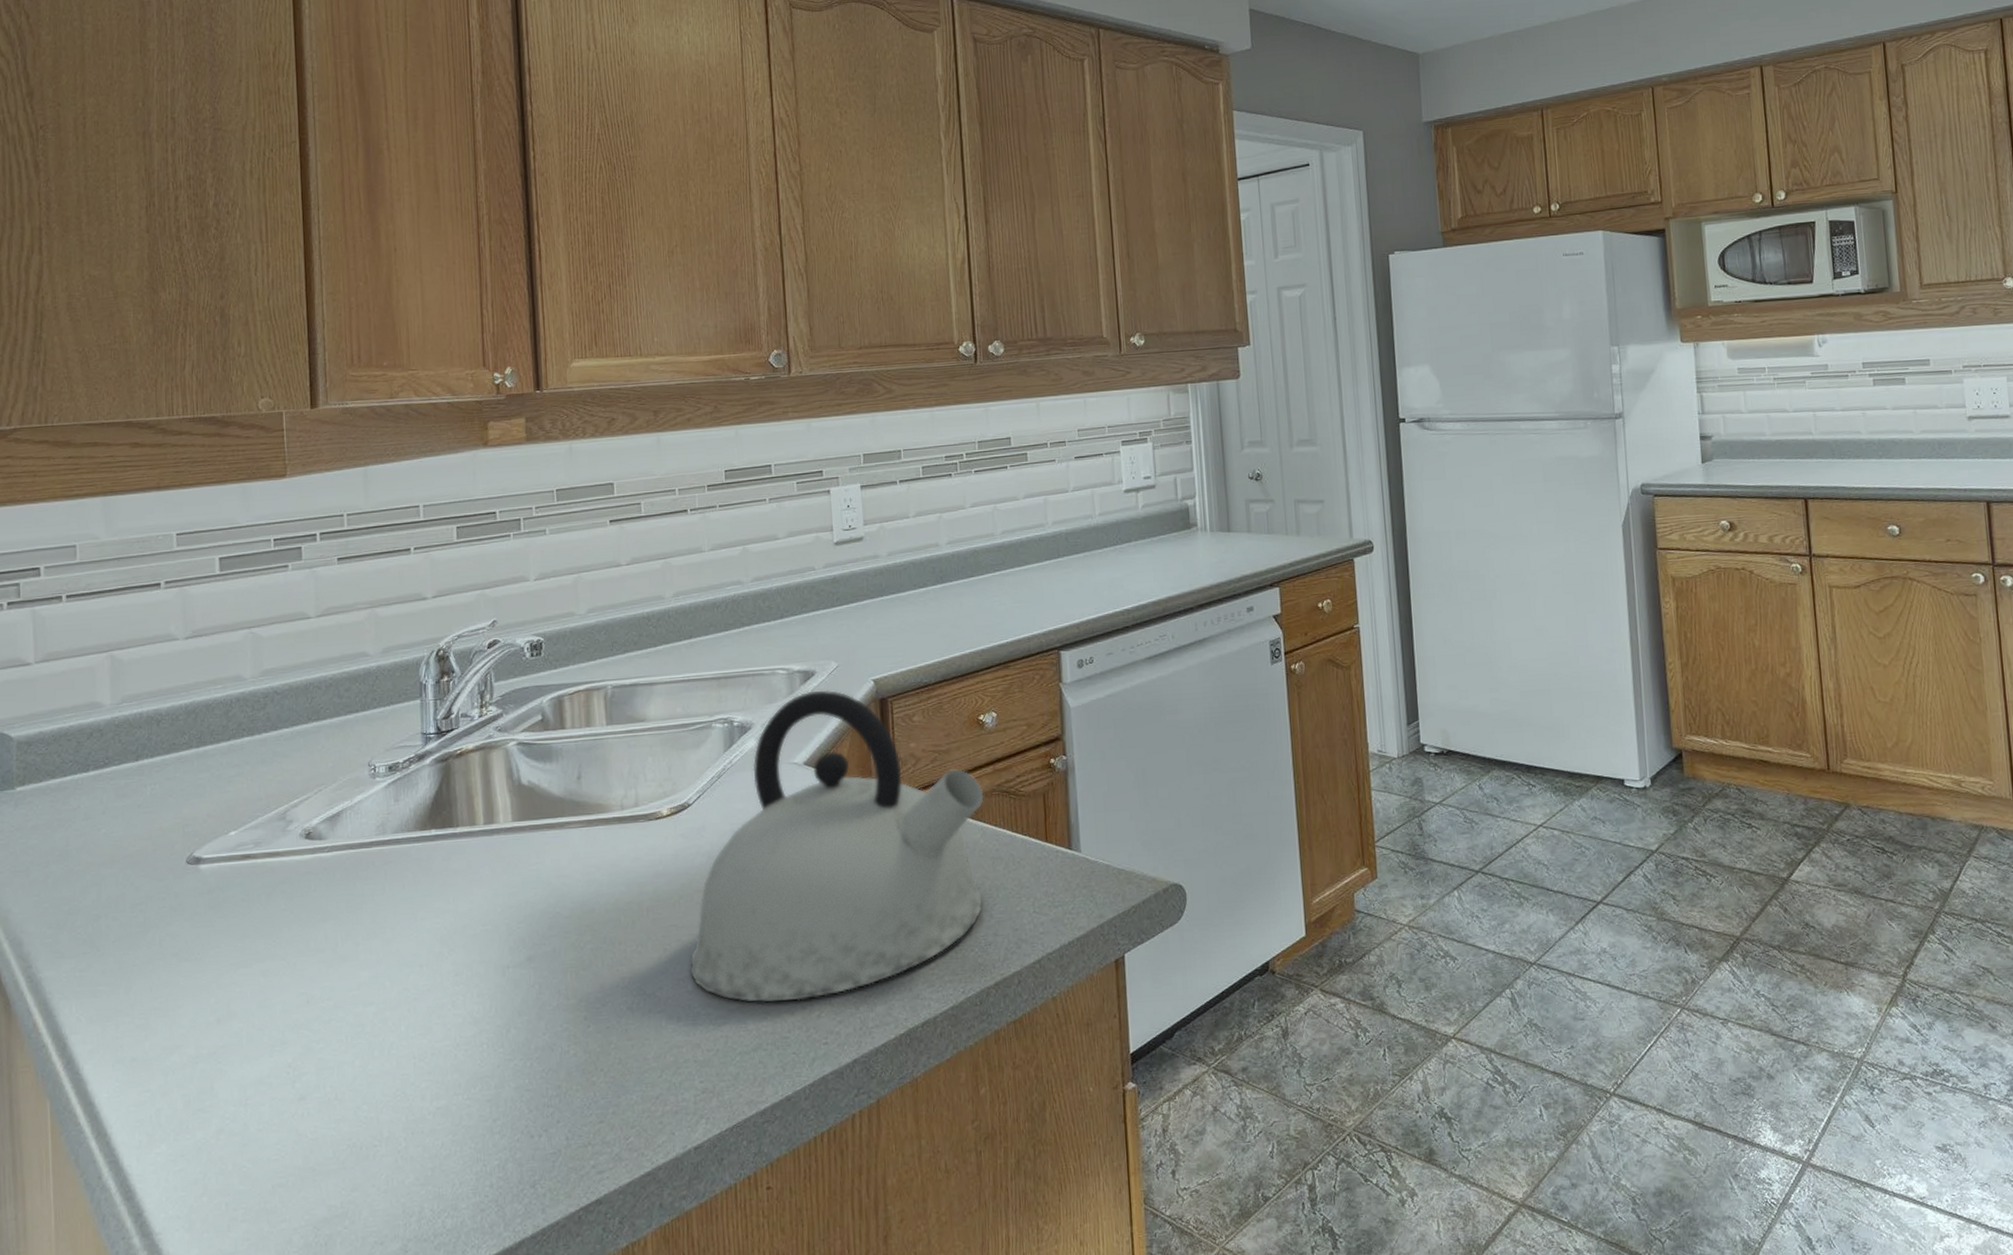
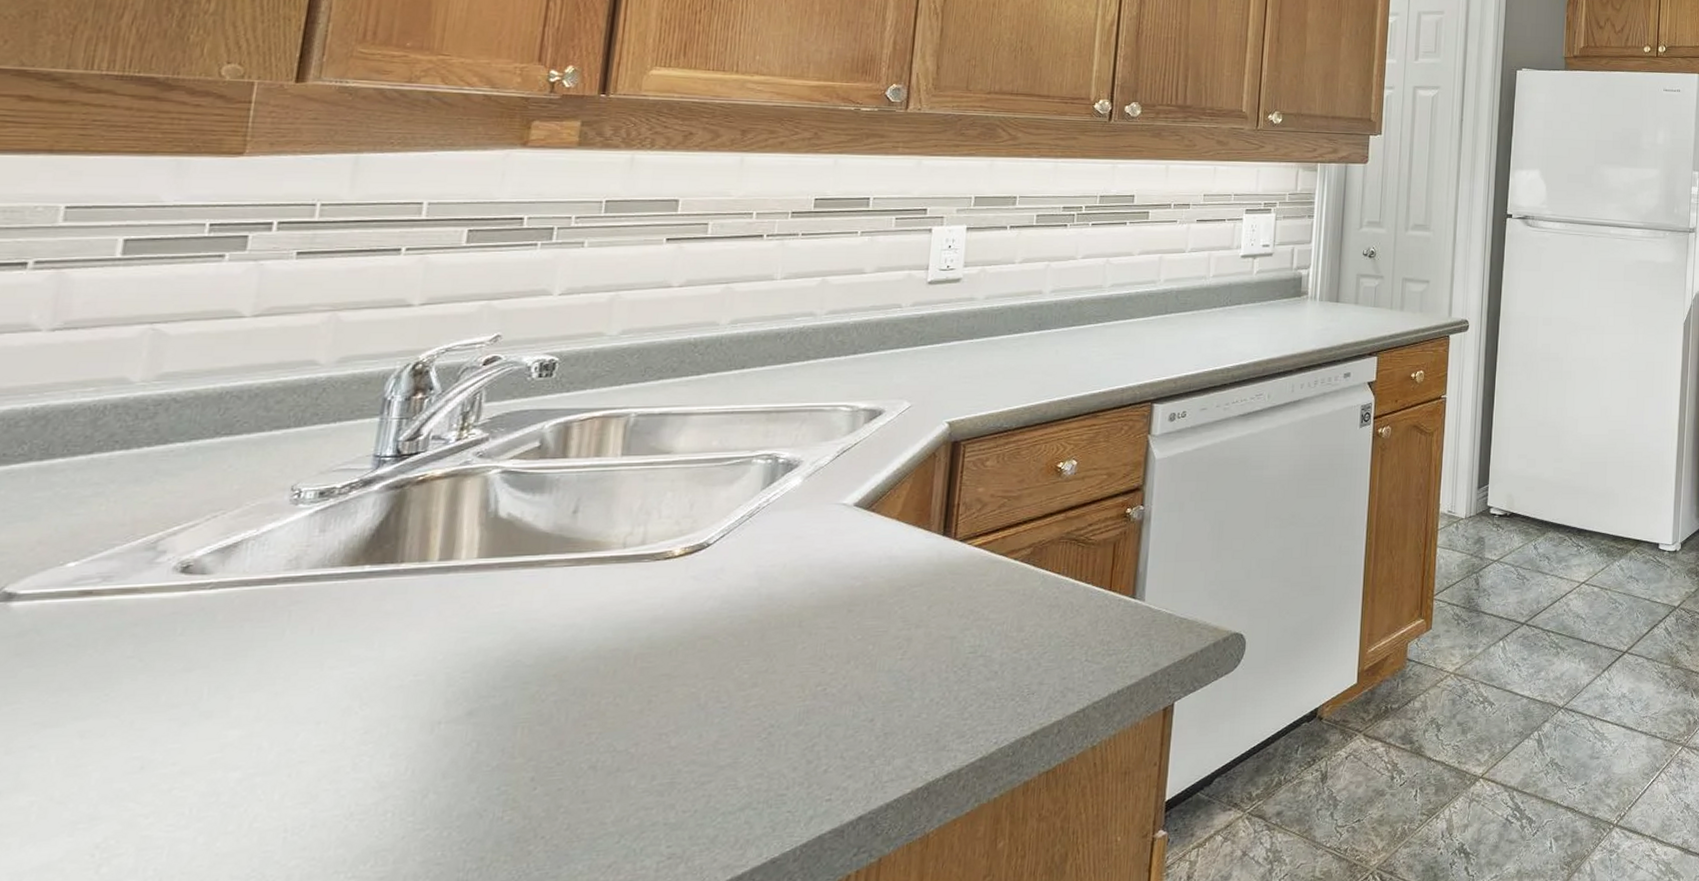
kettle: present [689,690,984,1003] -> none [677,430,1051,758]

